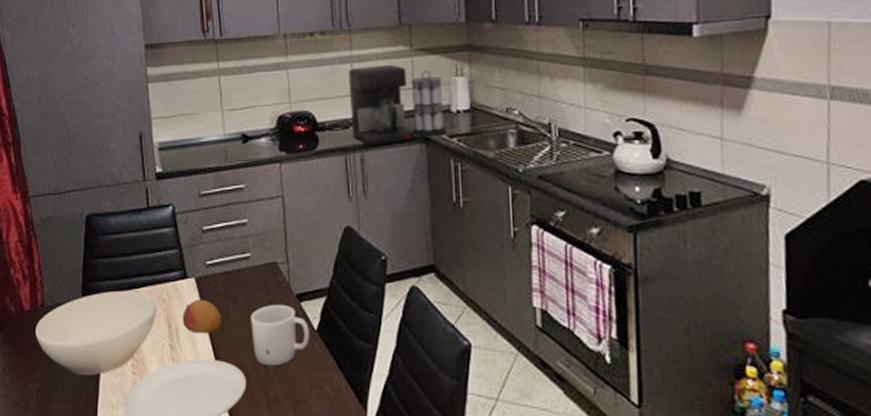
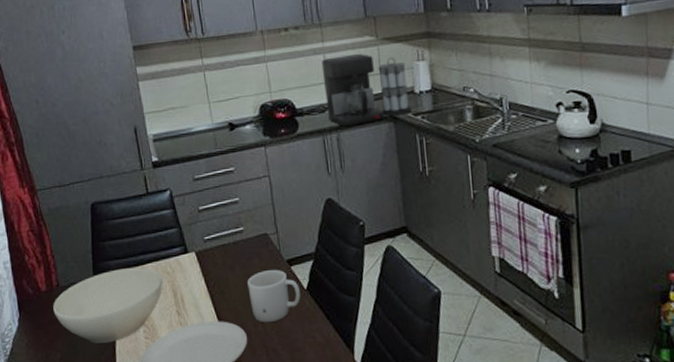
fruit: present [182,299,222,334] -> none [186,270,222,300]

